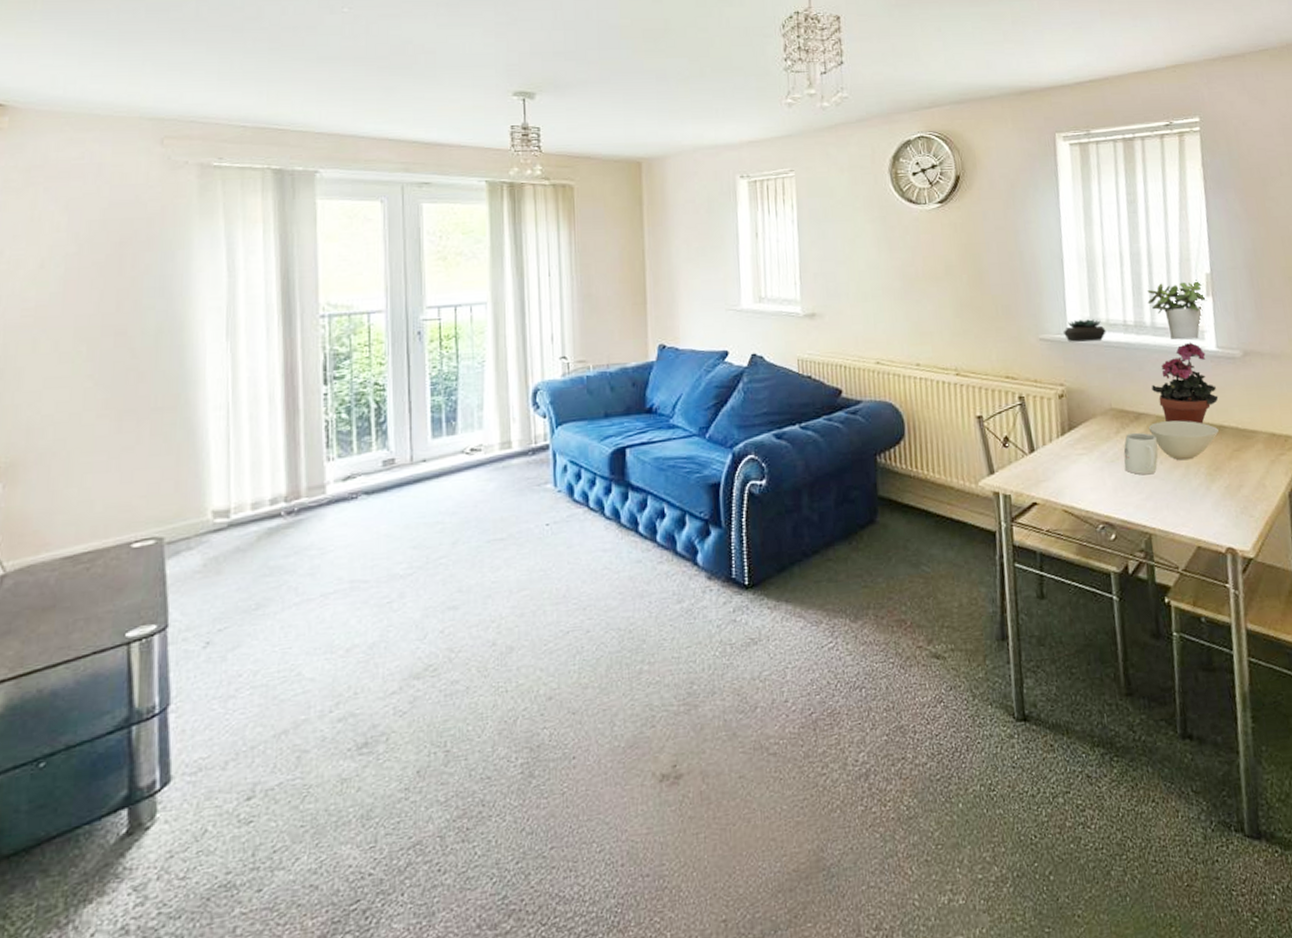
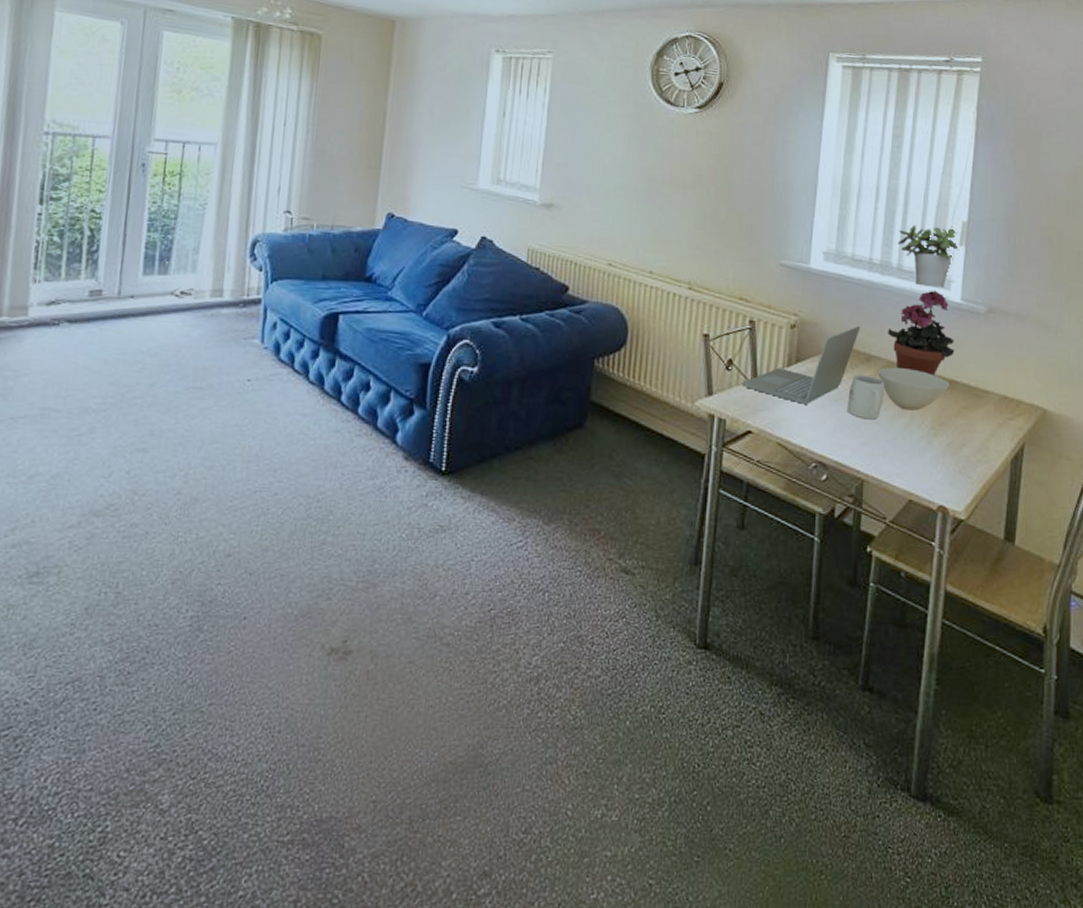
laptop: none [1020,386,1126,470] -> present [742,325,861,404]
succulent plant: present [1062,319,1106,343] -> none [805,250,850,276]

